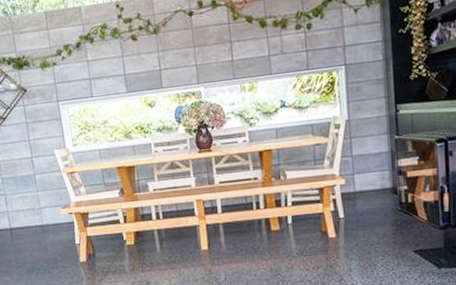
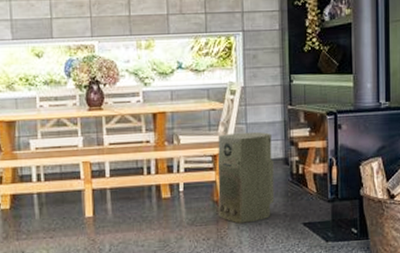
air purifier: none [323,163,384,253] -> present [217,131,275,224]

